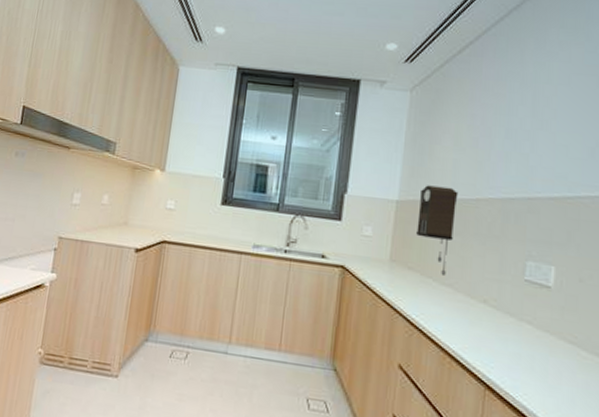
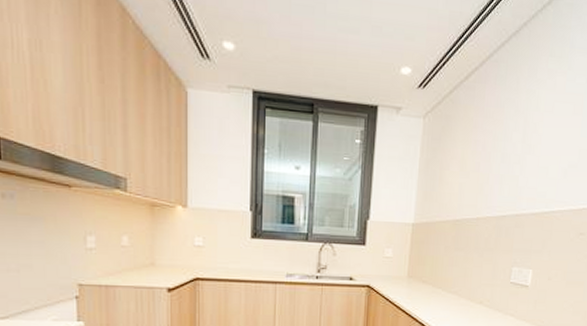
pendulum clock: present [416,185,459,277] -> none [429,208,463,286]

